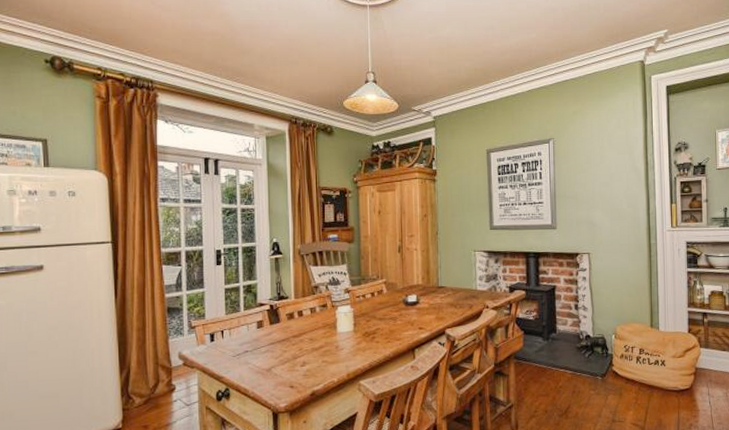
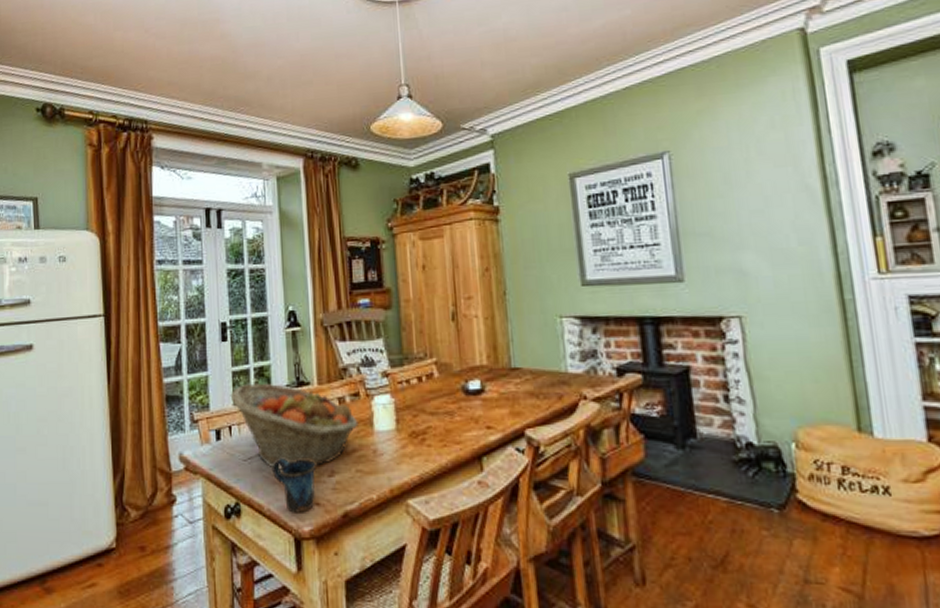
fruit basket: none [223,297,325,363] -> present [230,383,359,470]
mug: none [257,353,292,394] -> present [273,457,316,513]

